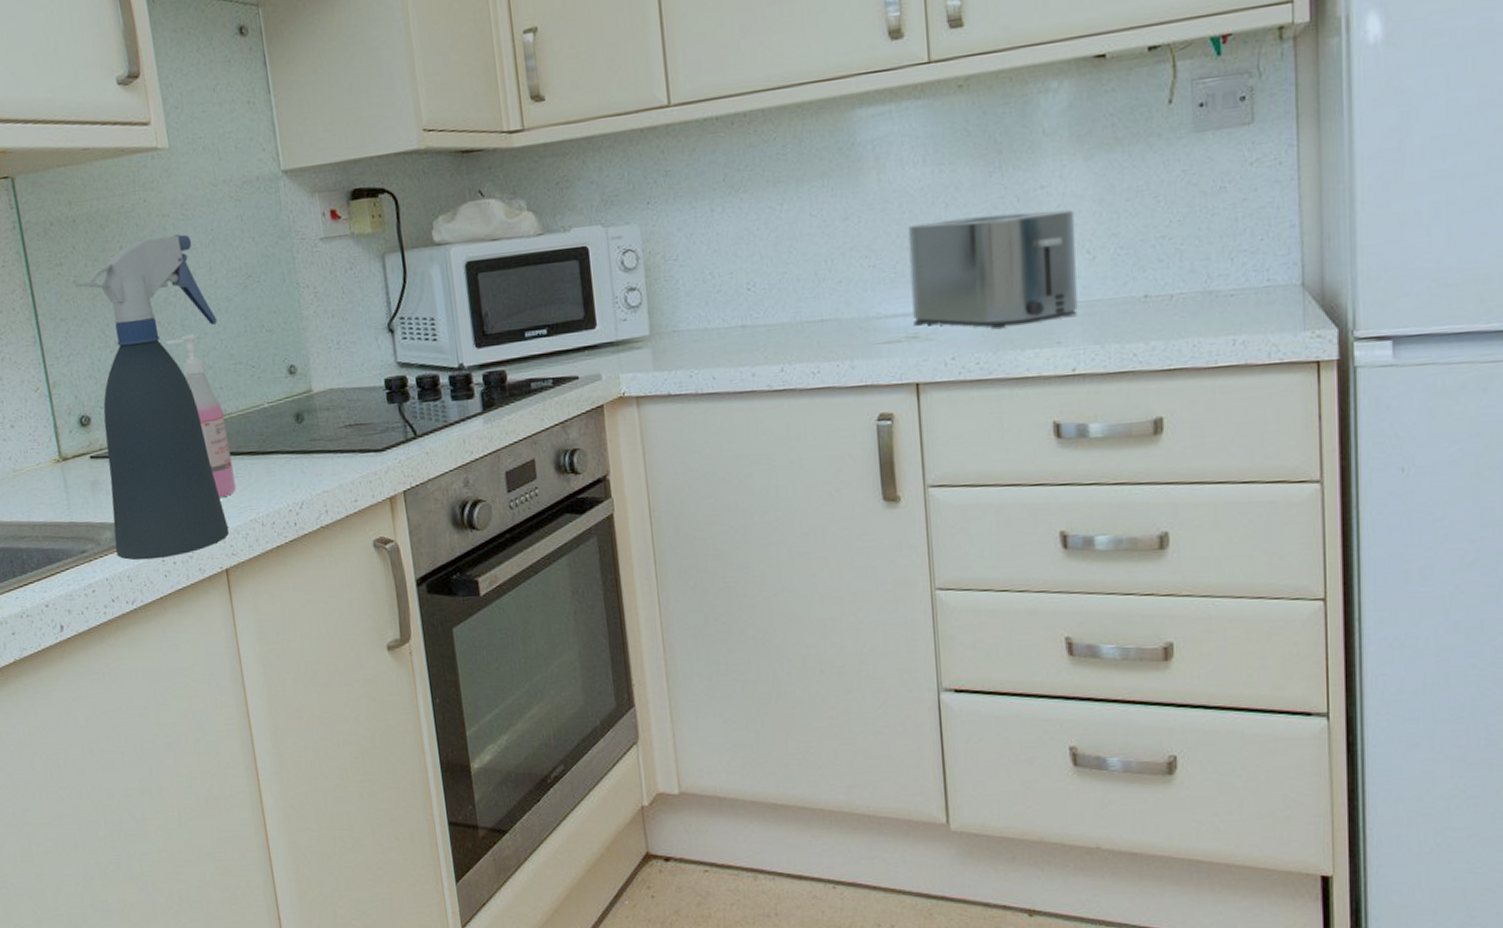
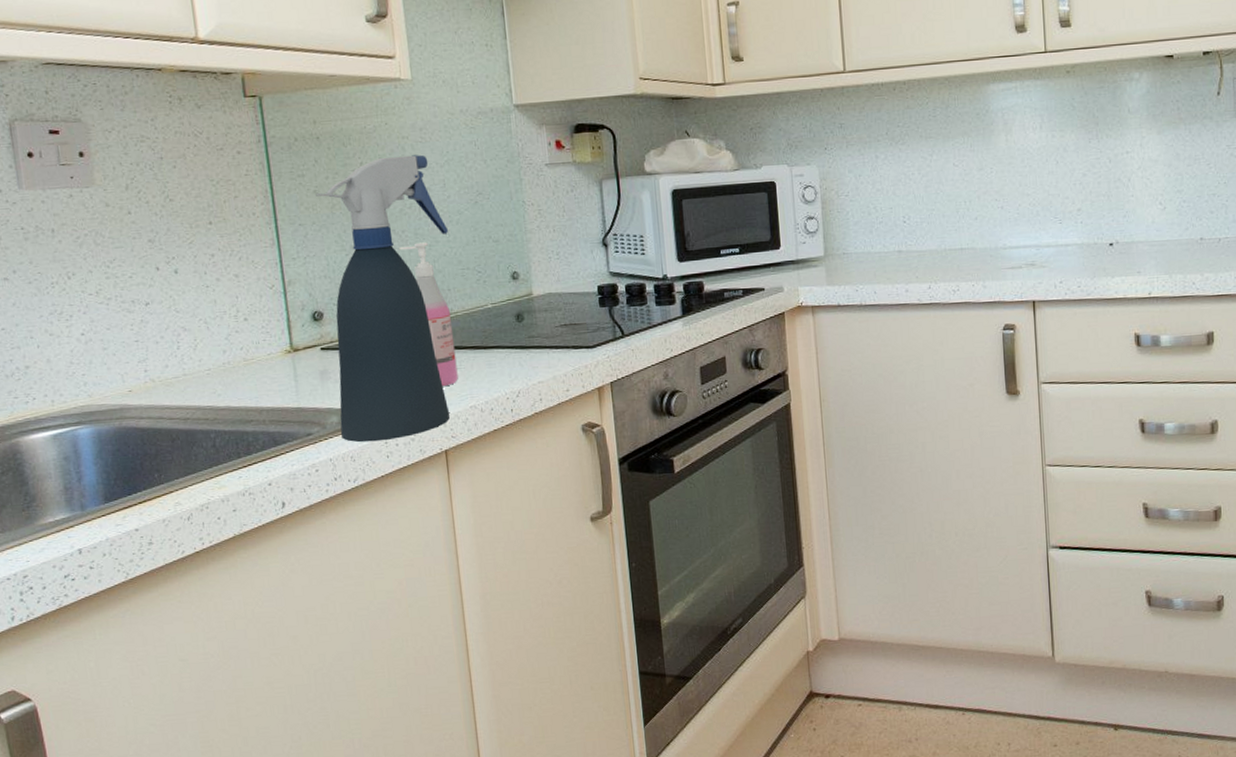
toaster: present [907,209,1078,330] -> none [1028,170,1153,261]

